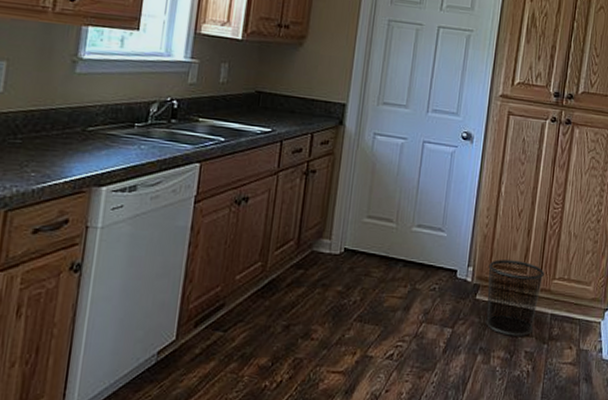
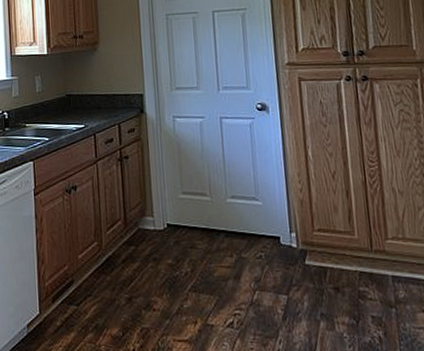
trash can: present [485,259,545,336] -> none [311,223,375,300]

